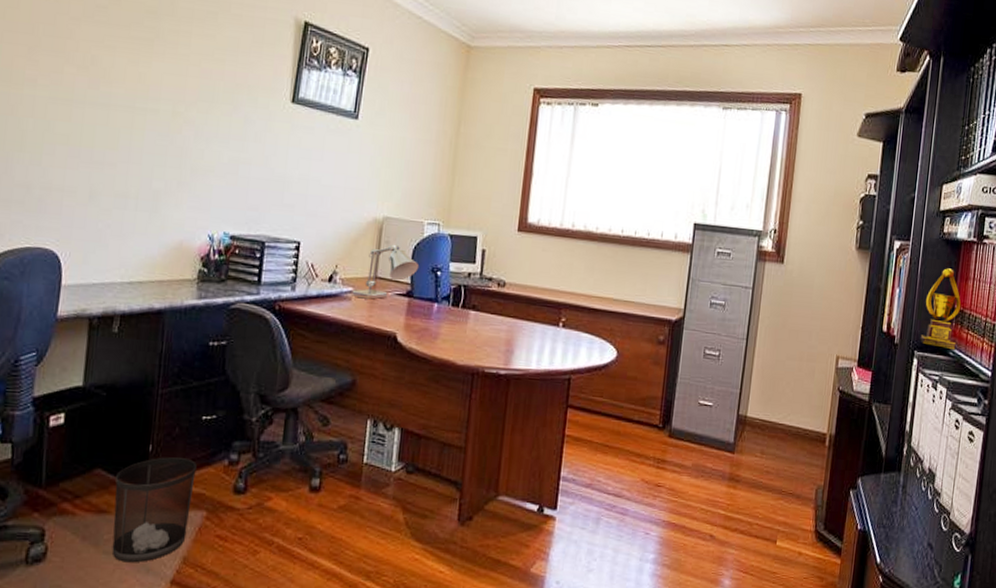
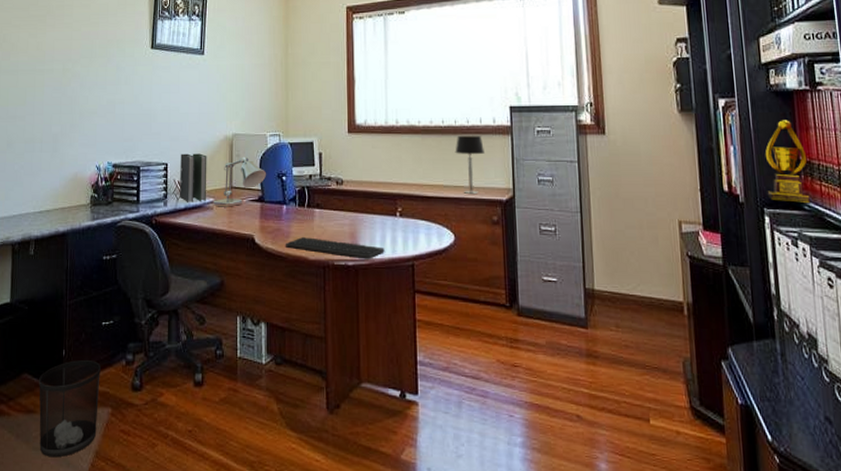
binder: none [311,232,350,291] -> present [179,153,207,202]
computer keyboard: none [431,339,542,370] -> present [285,236,385,259]
table lamp: none [630,247,662,311] -> present [455,135,484,194]

